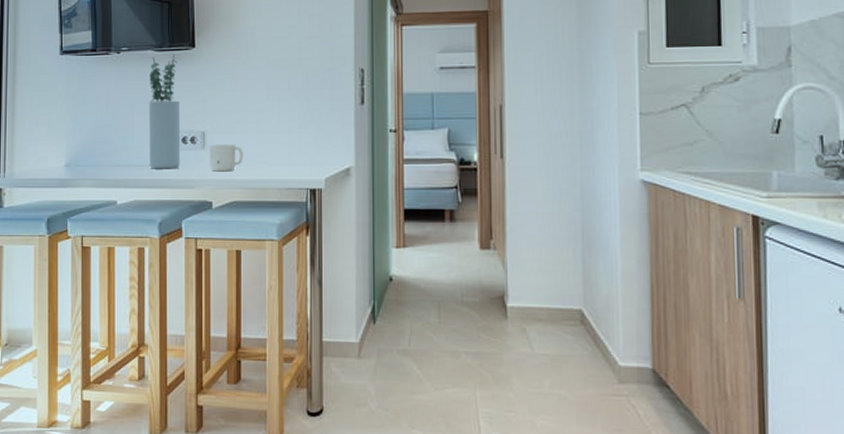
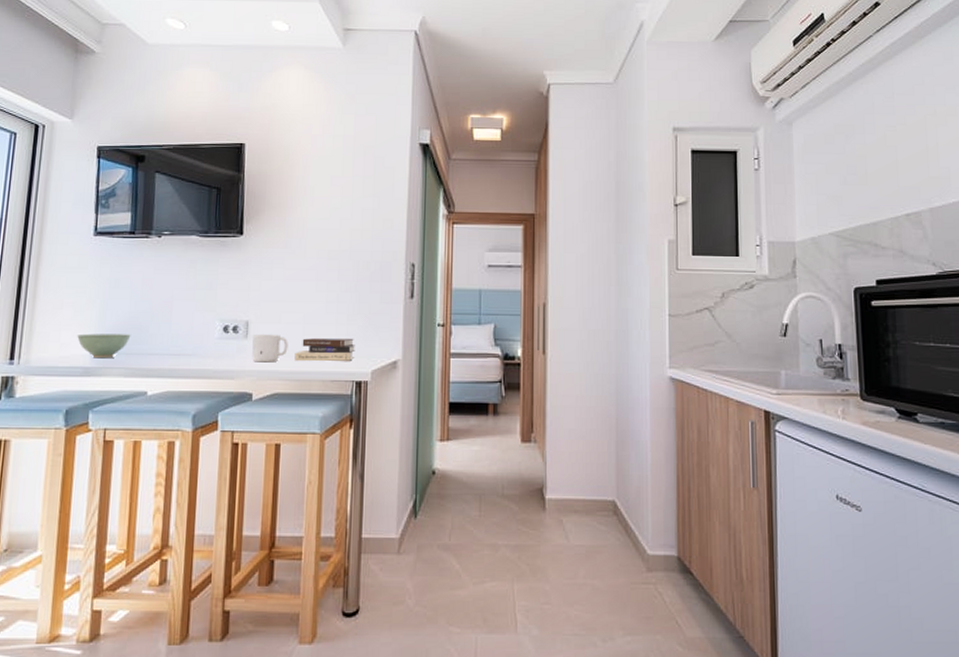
bowl: none [52,147,99,171] -> present [77,333,131,359]
vase: present [148,54,181,169] -> none [186,241,224,359]
books: none [250,146,308,170] -> present [294,337,355,362]

